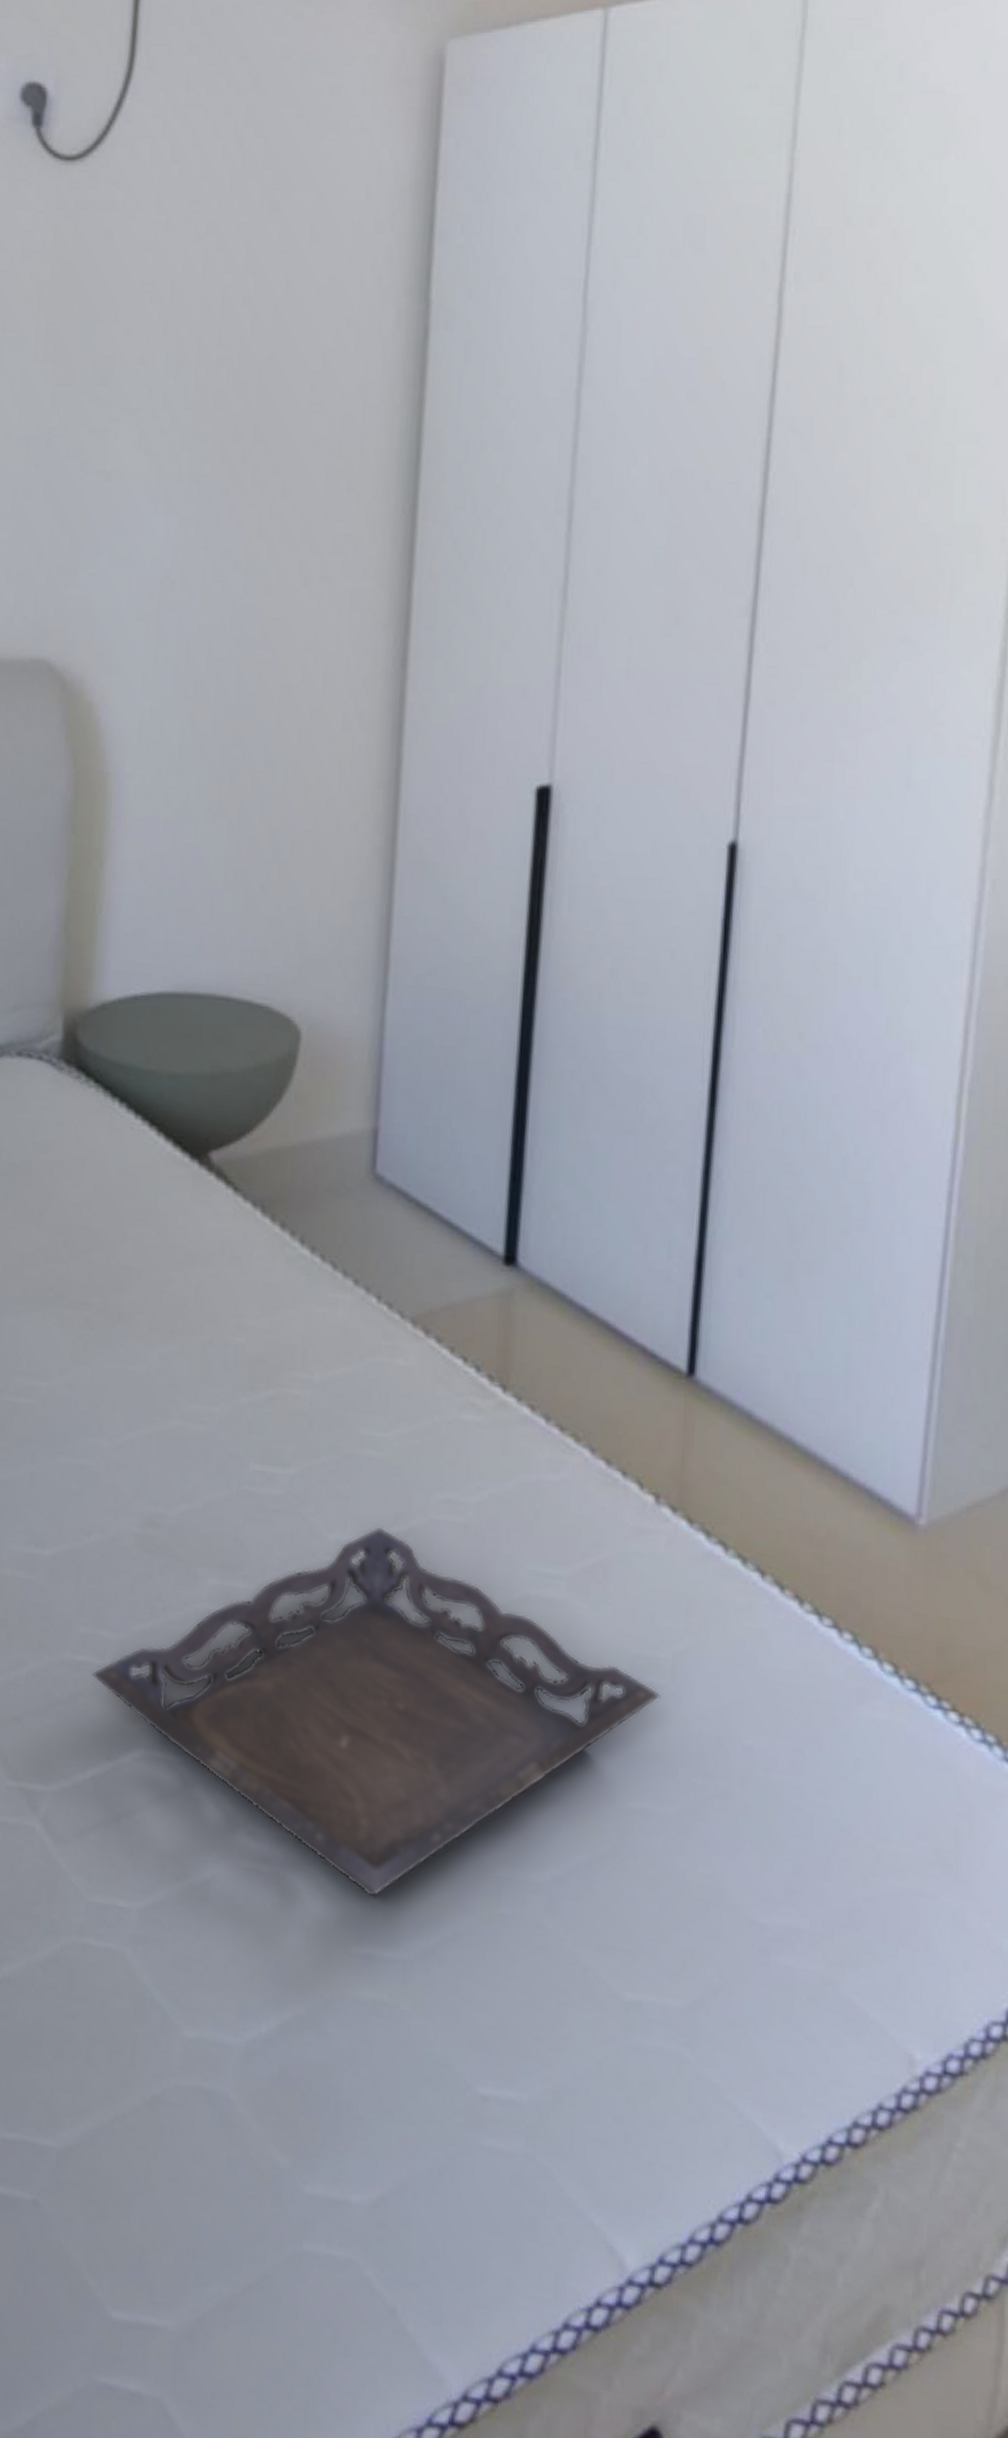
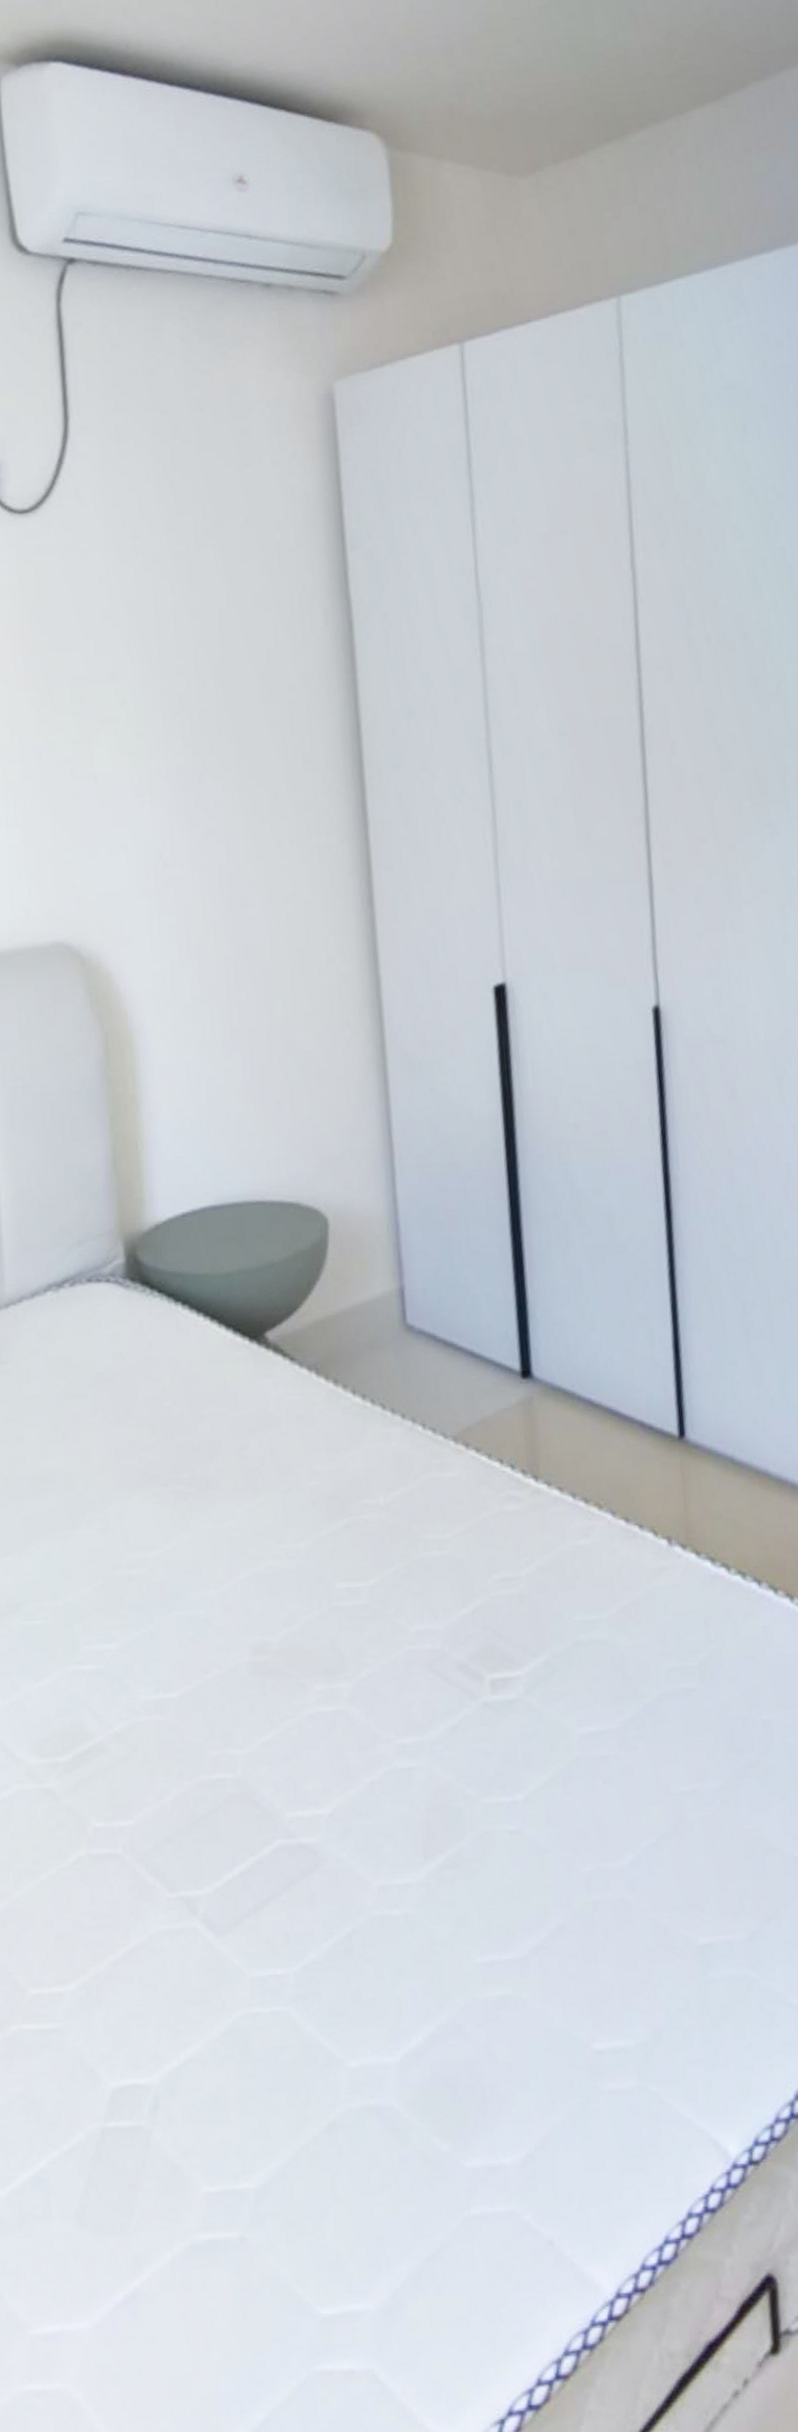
tray: present [91,1527,661,1899] -> none [226,1611,694,1915]

